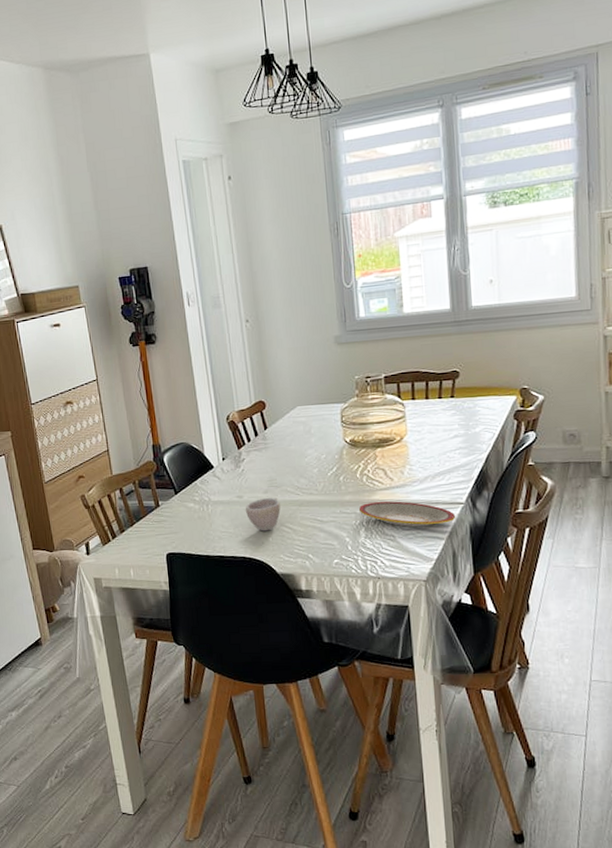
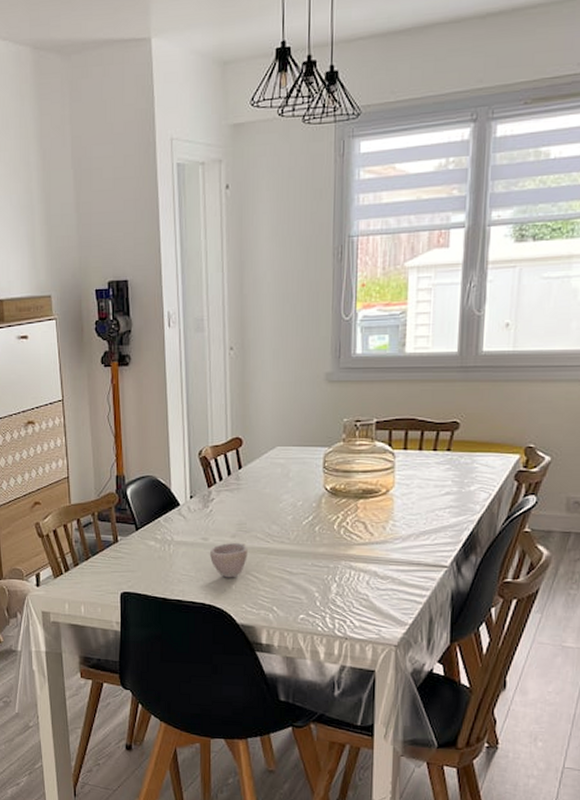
plate: present [358,501,456,527] -> none [332,557,438,588]

